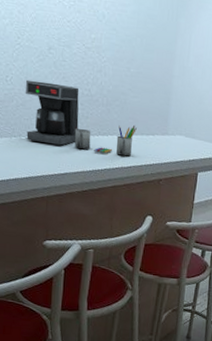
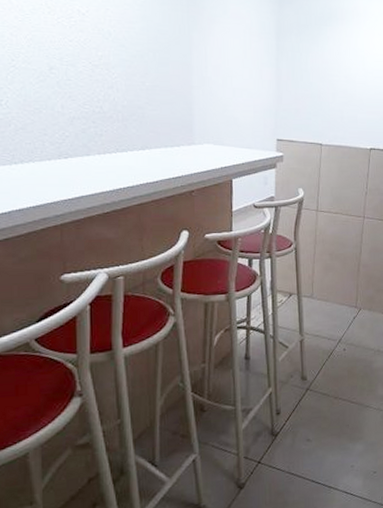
coffee maker: present [25,79,137,157] -> none [24,102,159,171]

